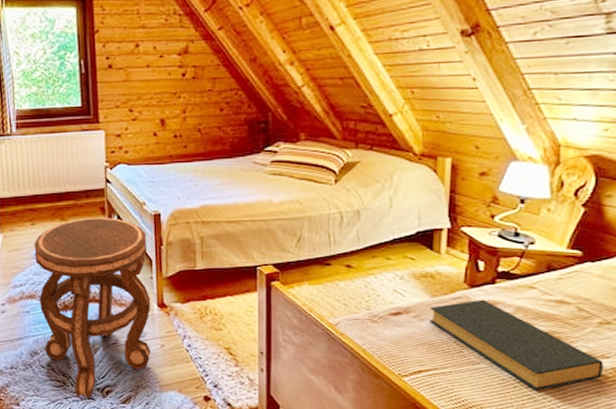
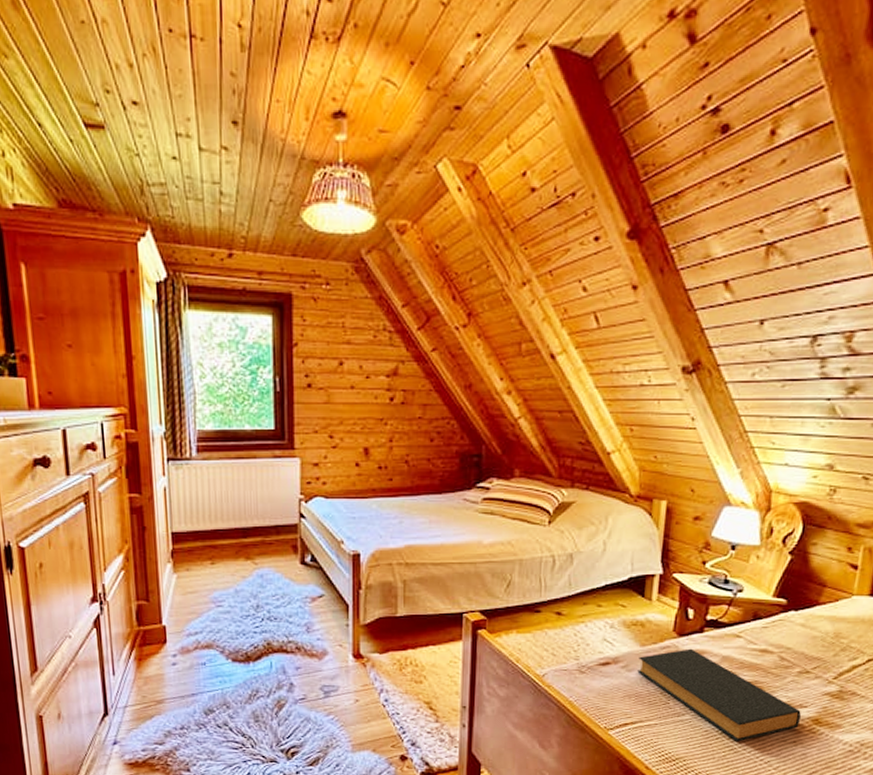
side table: present [34,218,151,399] -> none [213,557,346,761]

